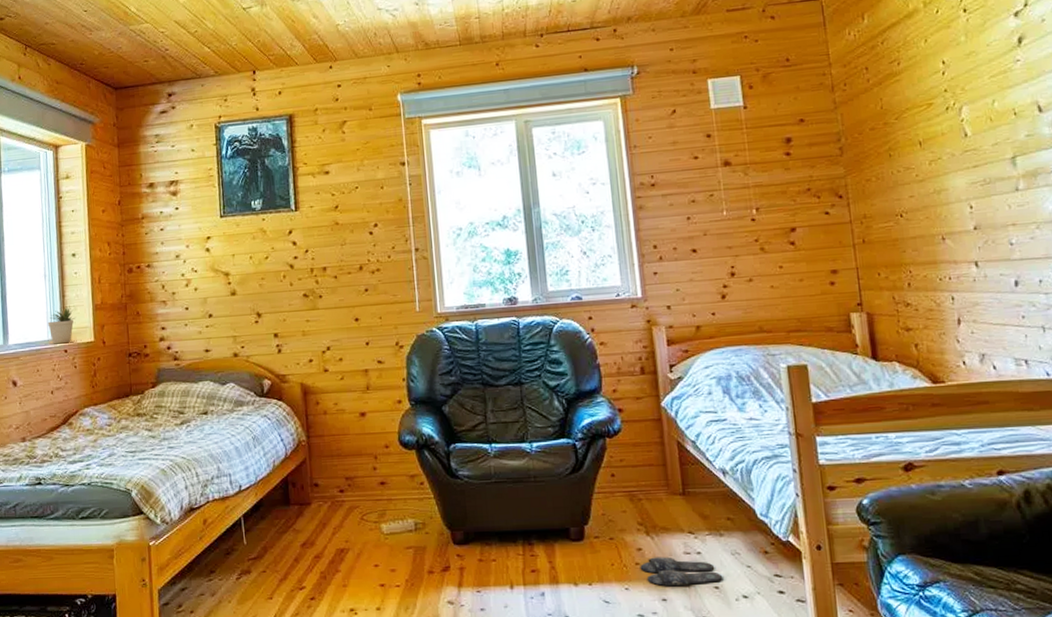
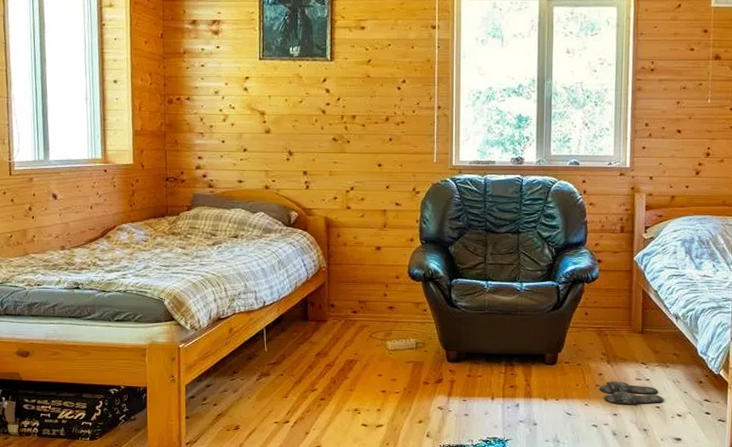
potted plant: present [48,306,75,344] -> none [88,129,116,164]

